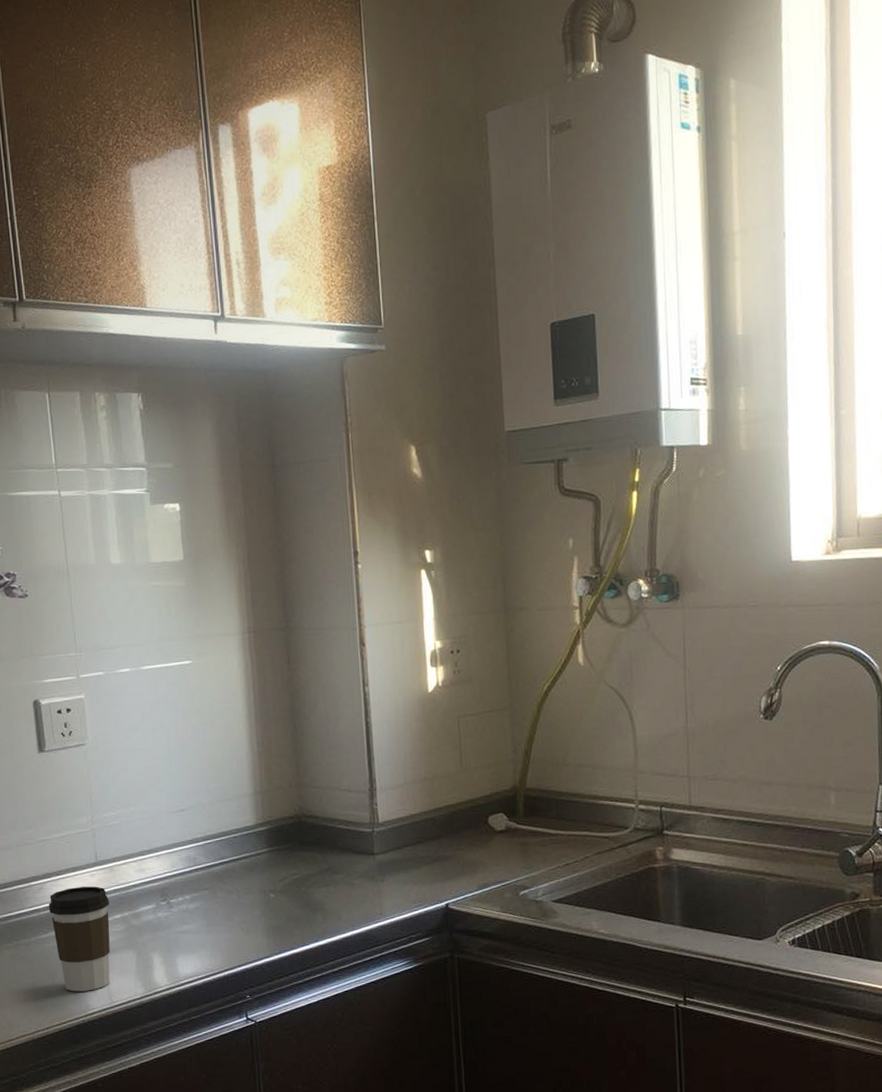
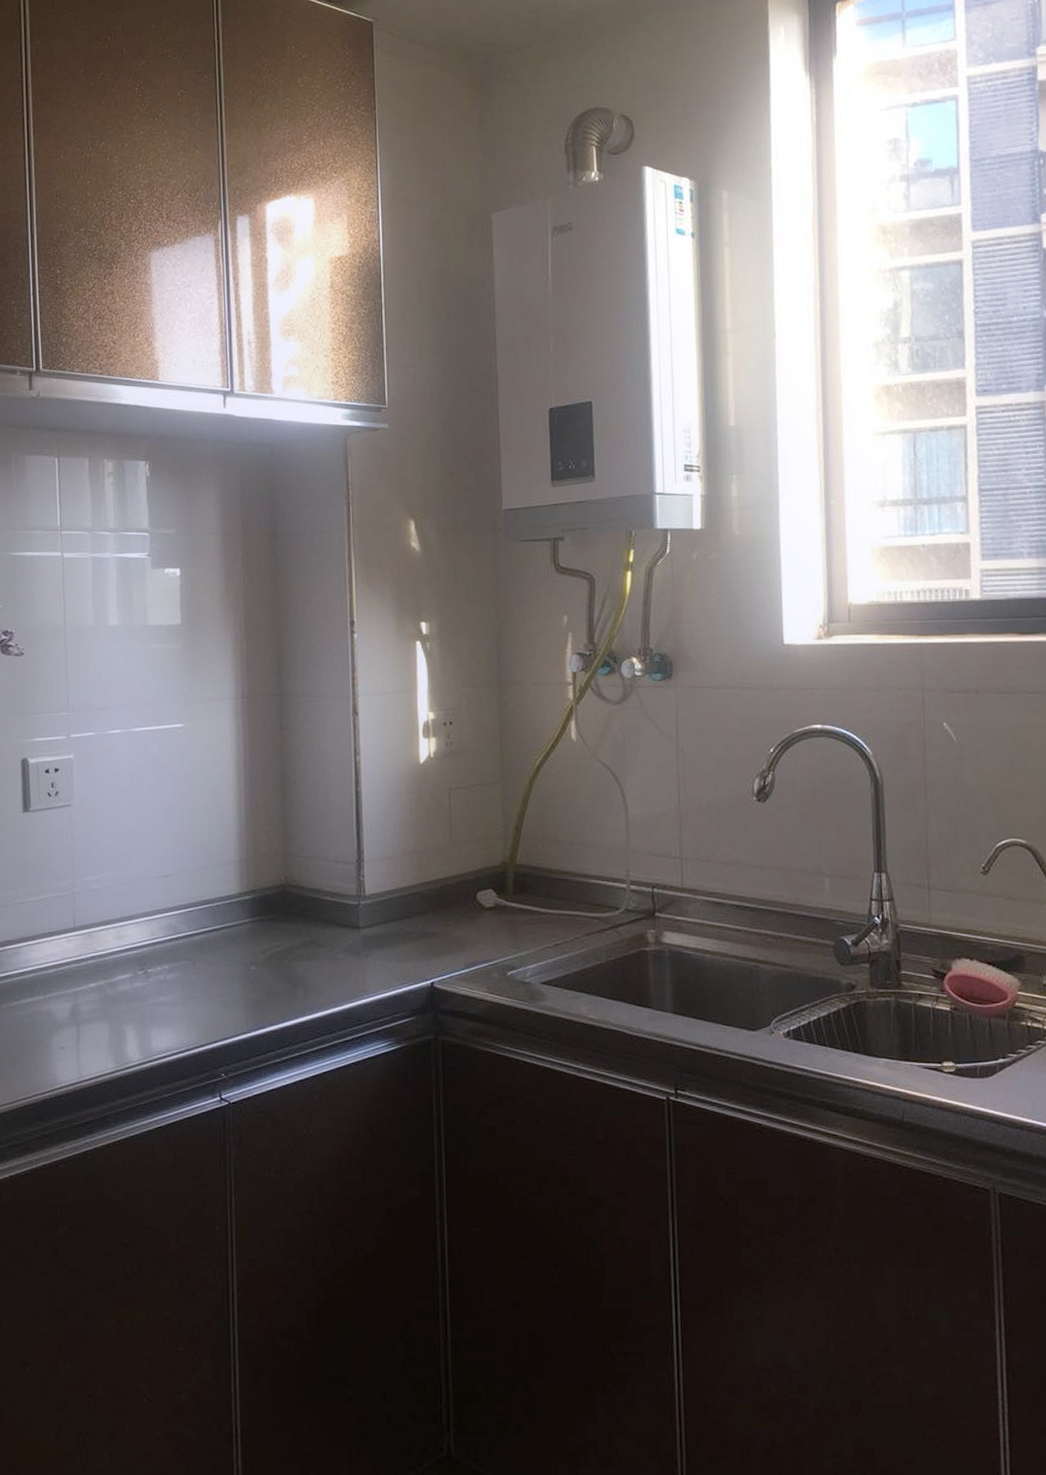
coffee cup: present [48,886,110,992] -> none [22,952,85,1064]

